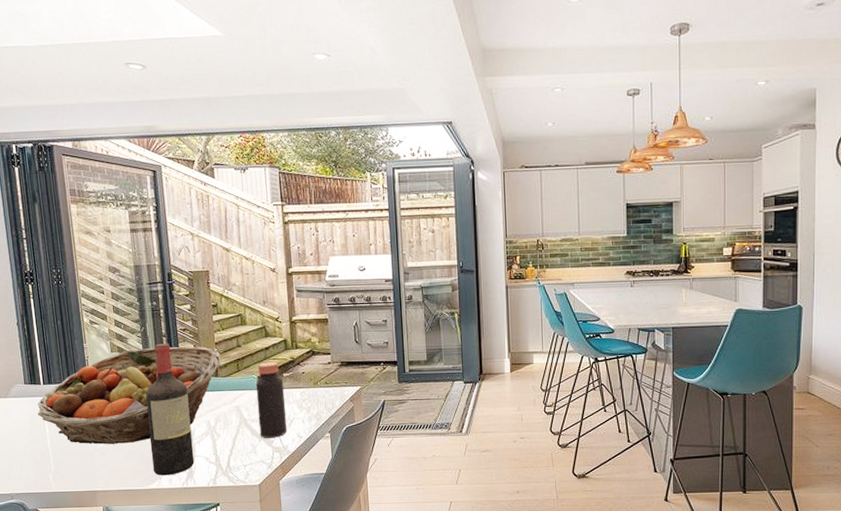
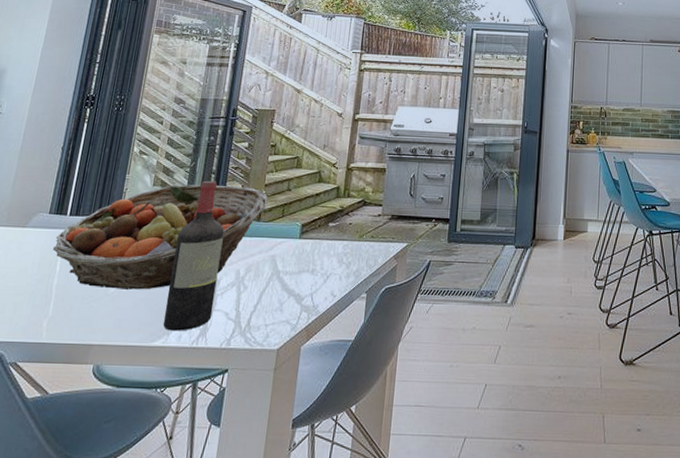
bottle: present [255,362,288,438] -> none [290,209,328,295]

